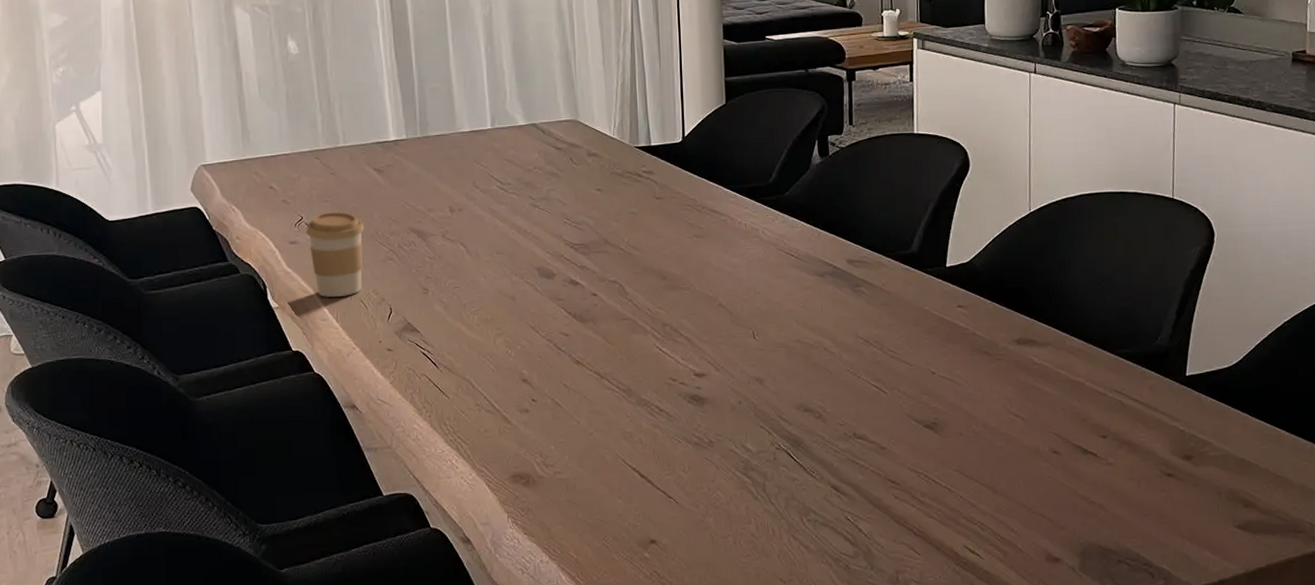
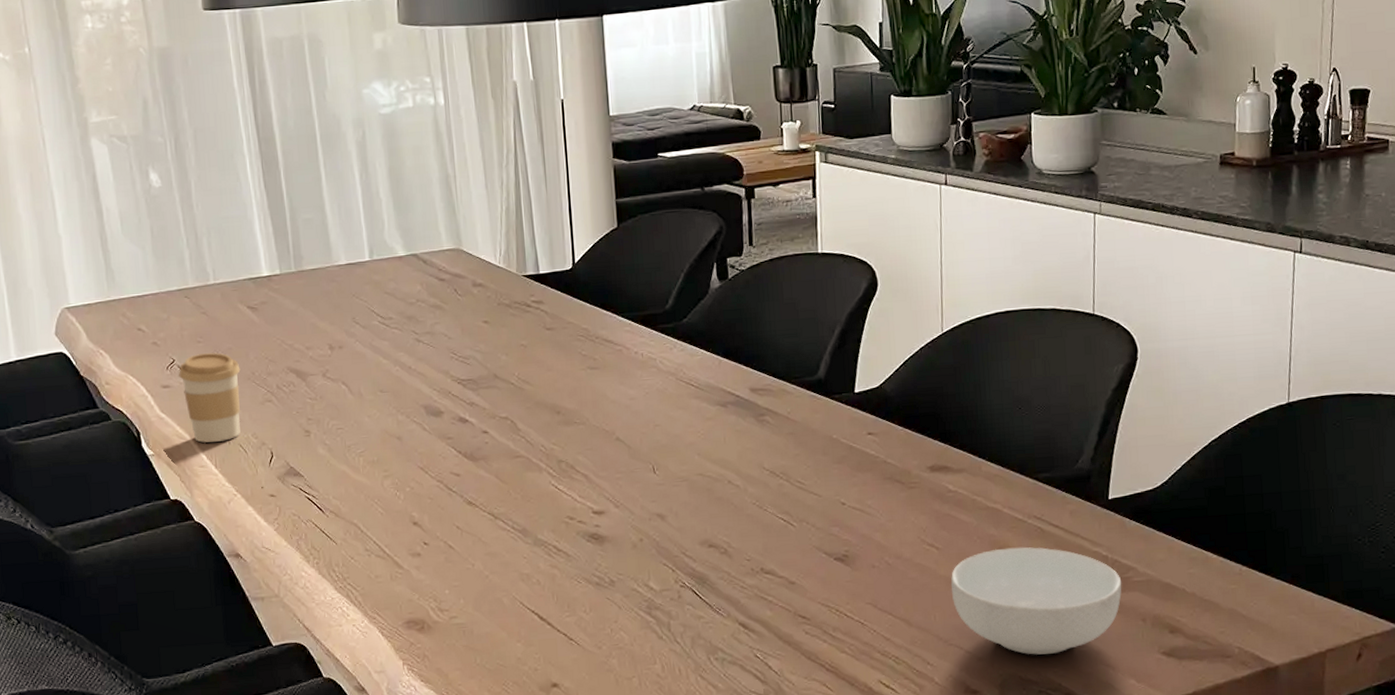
cereal bowl: none [1034,419,1199,525] -> present [950,547,1122,655]

